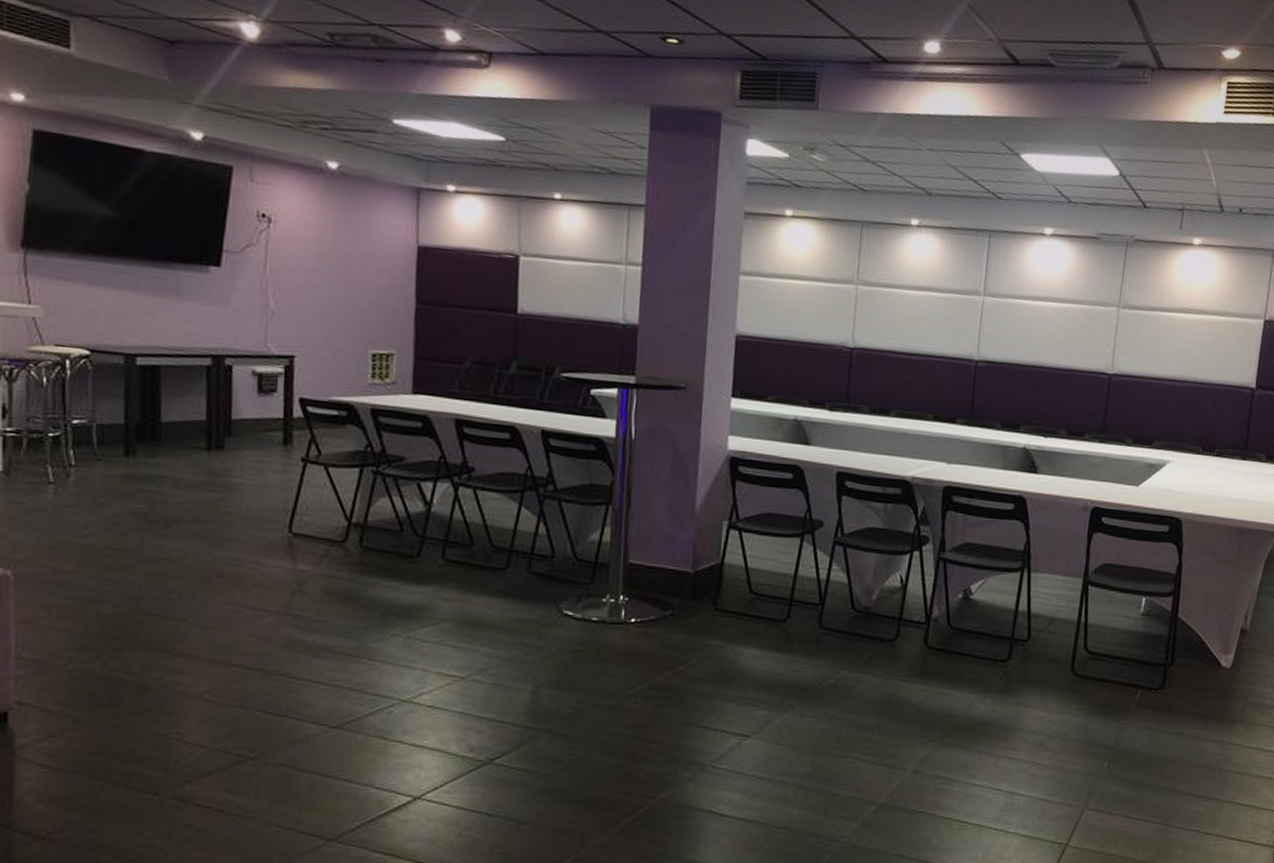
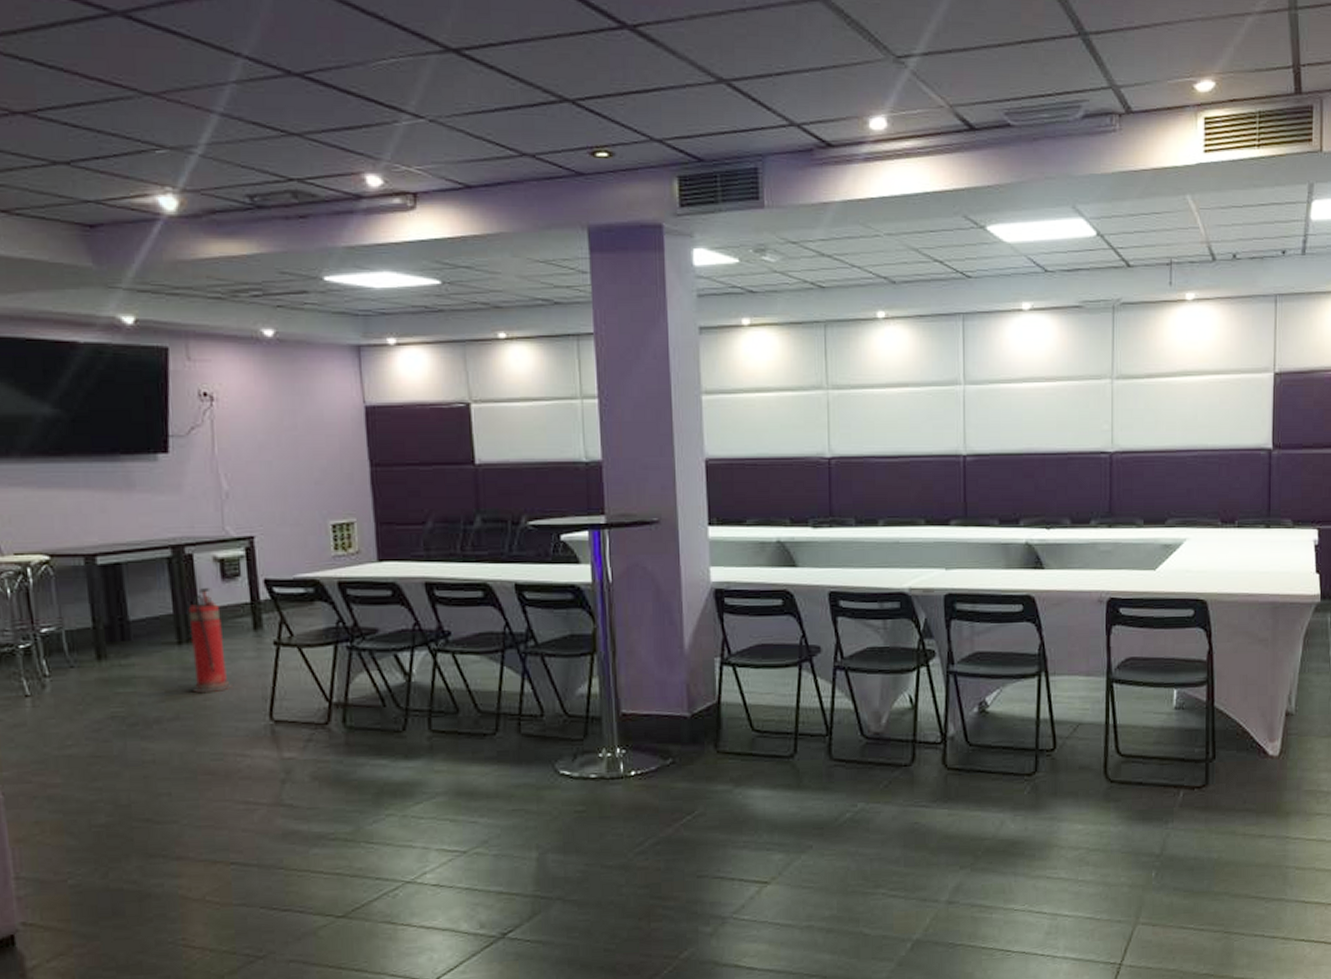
fire extinguisher: none [217,399,256,500] -> present [188,588,232,692]

